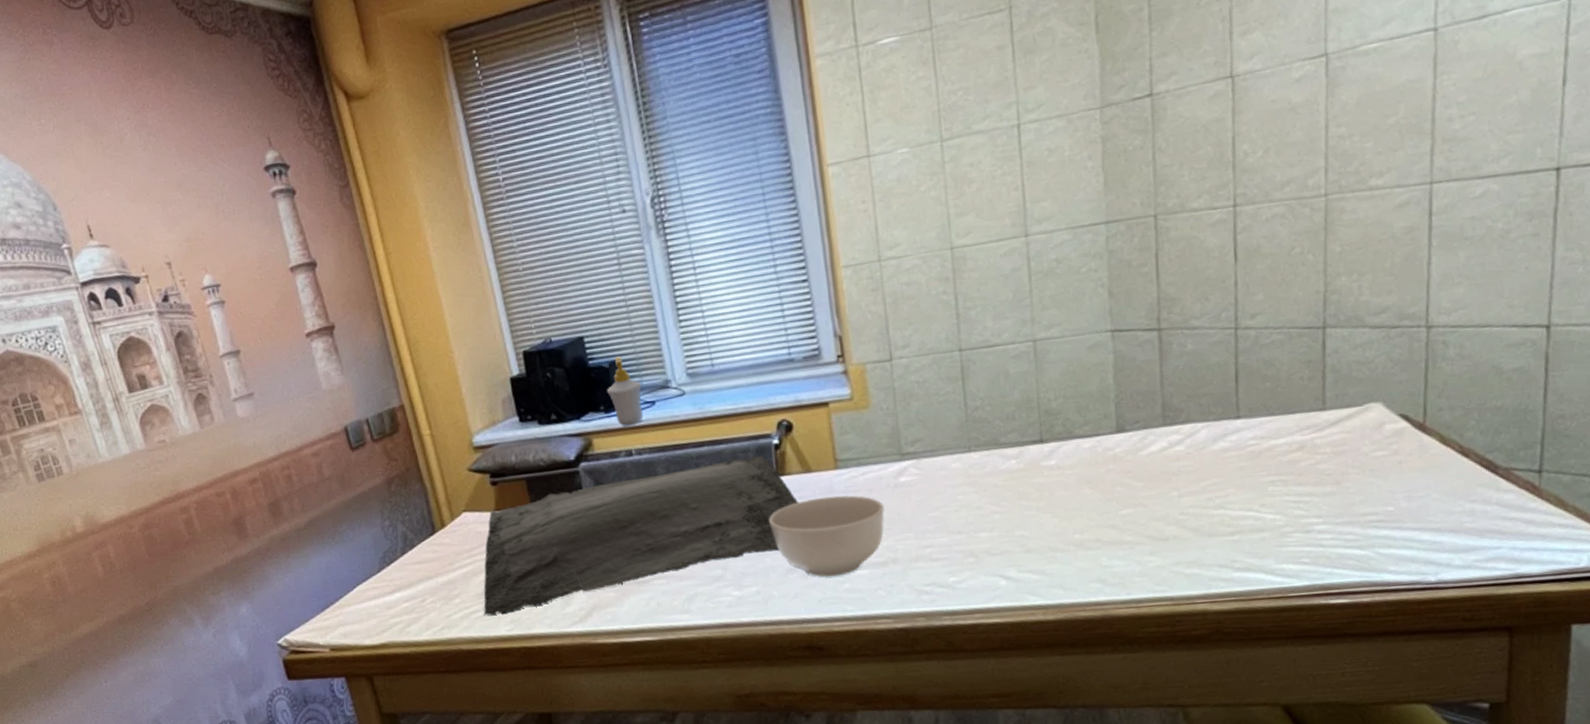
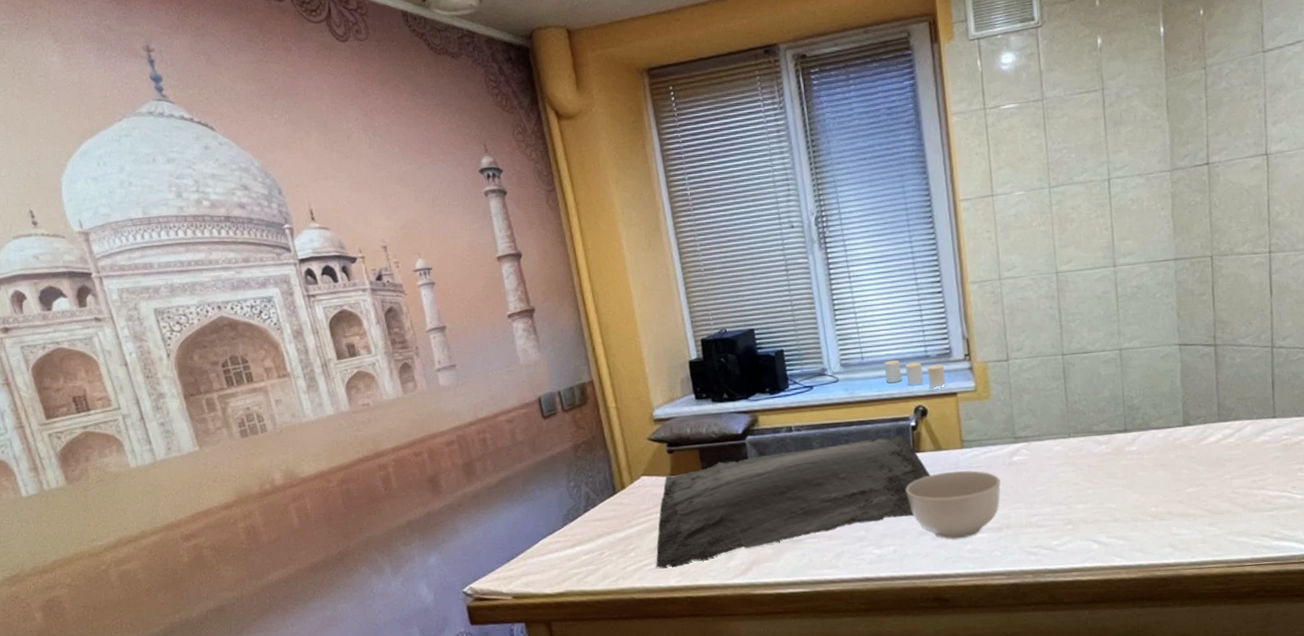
soap bottle: present [607,356,644,426] -> none [772,347,803,406]
candle: none [739,365,815,399] -> present [884,360,946,389]

